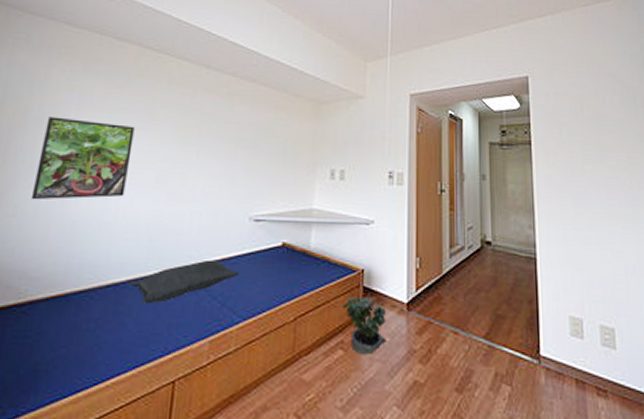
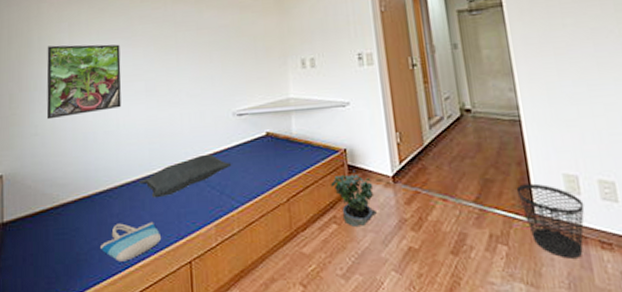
tote bag: none [66,330,144,376] -> present [99,221,161,262]
wastebasket: none [525,323,586,403] -> present [516,183,585,259]

